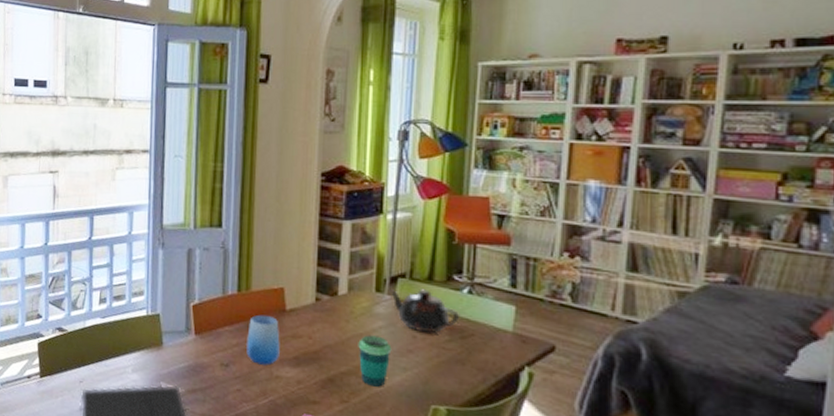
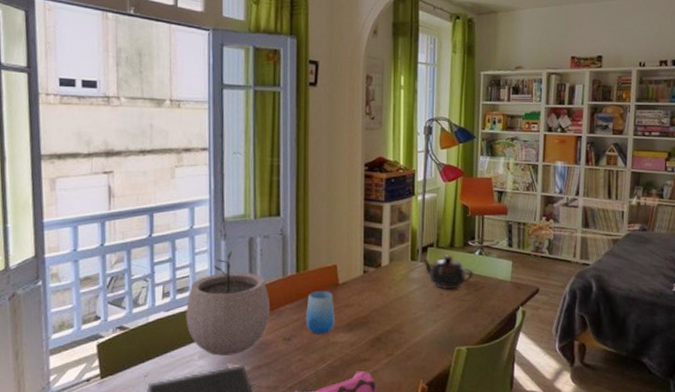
plant pot: none [121,260,208,374] -> present [186,250,271,356]
cup: present [358,335,392,387] -> none [399,297,425,339]

